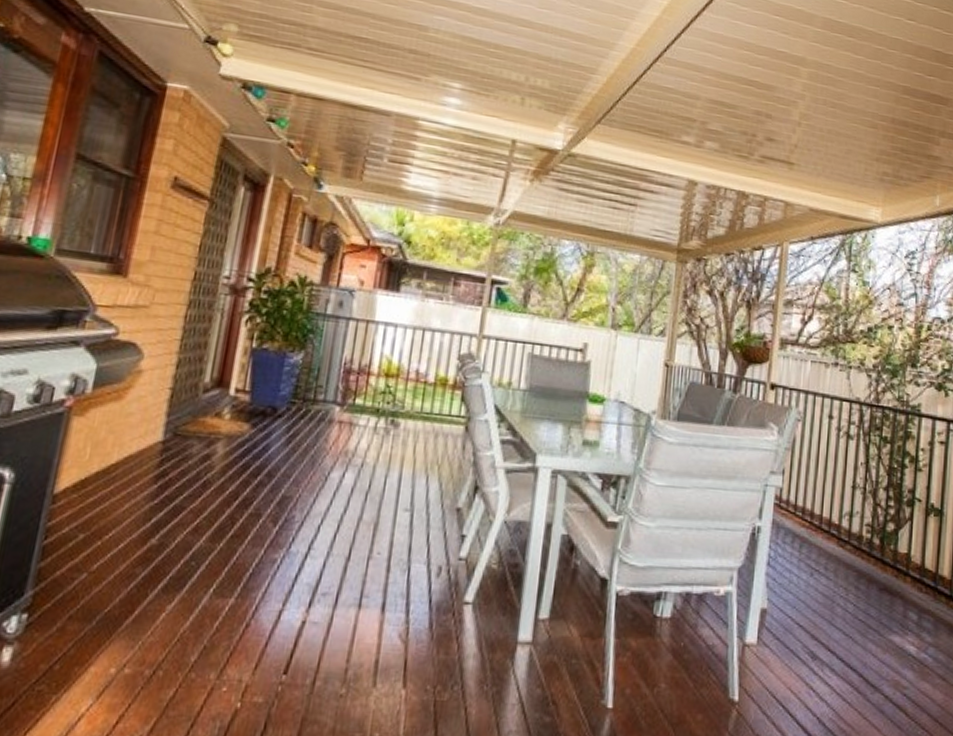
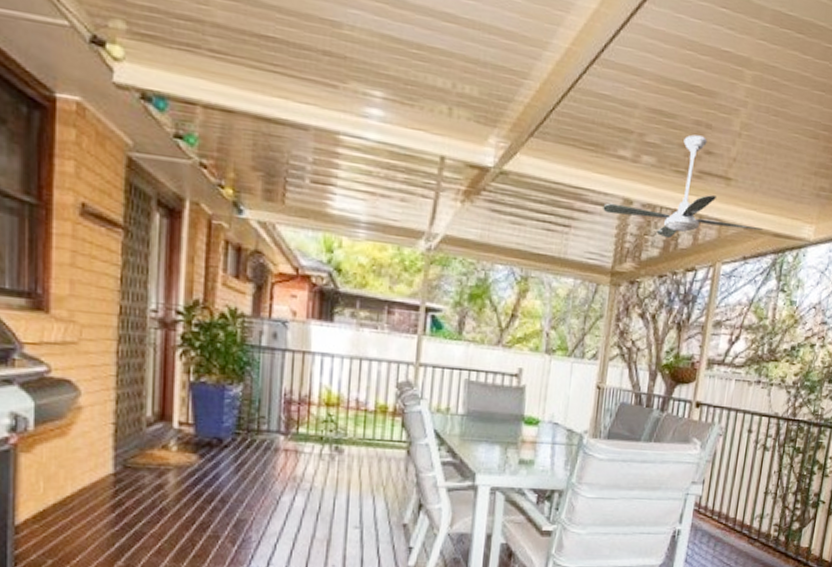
ceiling fan: none [668,123,828,218] -> present [603,134,762,239]

